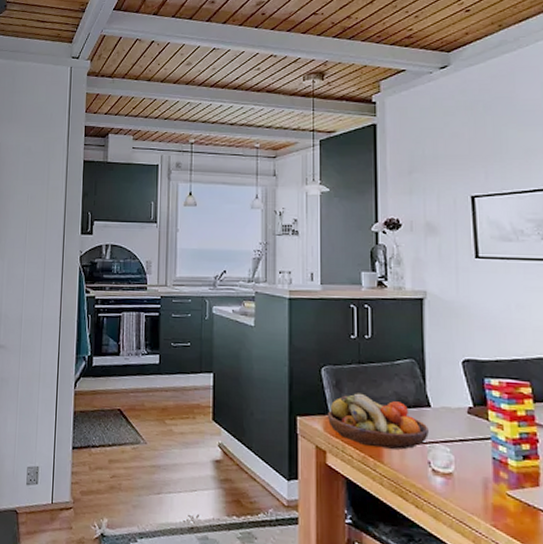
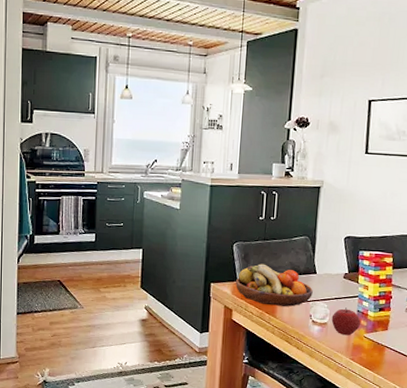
apple: none [458,453,499,493] -> present [331,307,361,336]

